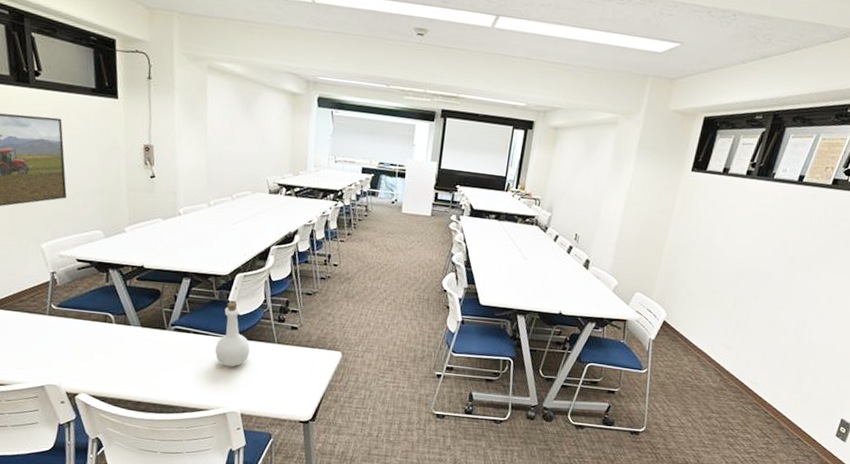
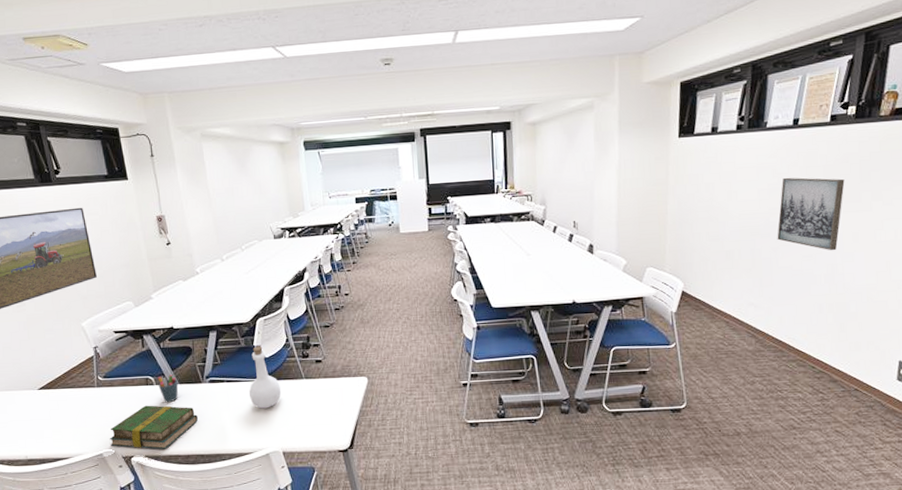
book: none [54,343,156,392] -> present [109,405,198,449]
pen holder: none [117,315,140,345] -> present [158,374,179,403]
wall art: none [760,230,832,308] -> present [777,177,845,251]

